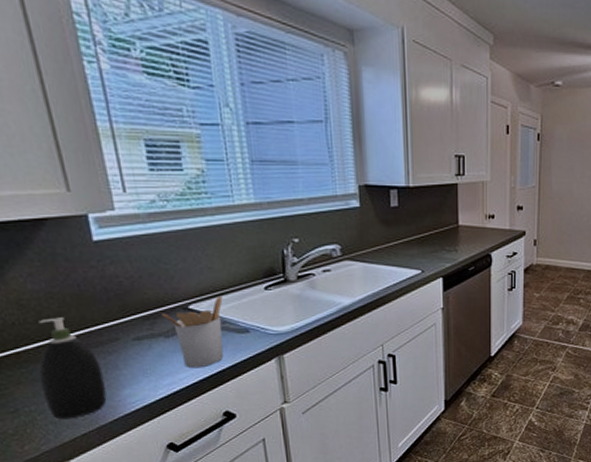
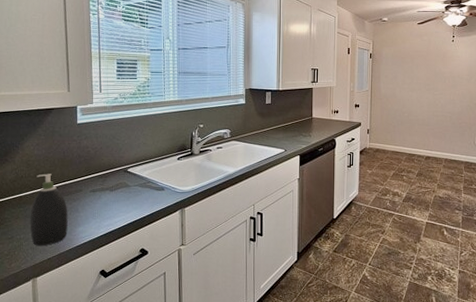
utensil holder: present [162,296,224,369] -> none [110,163,150,215]

